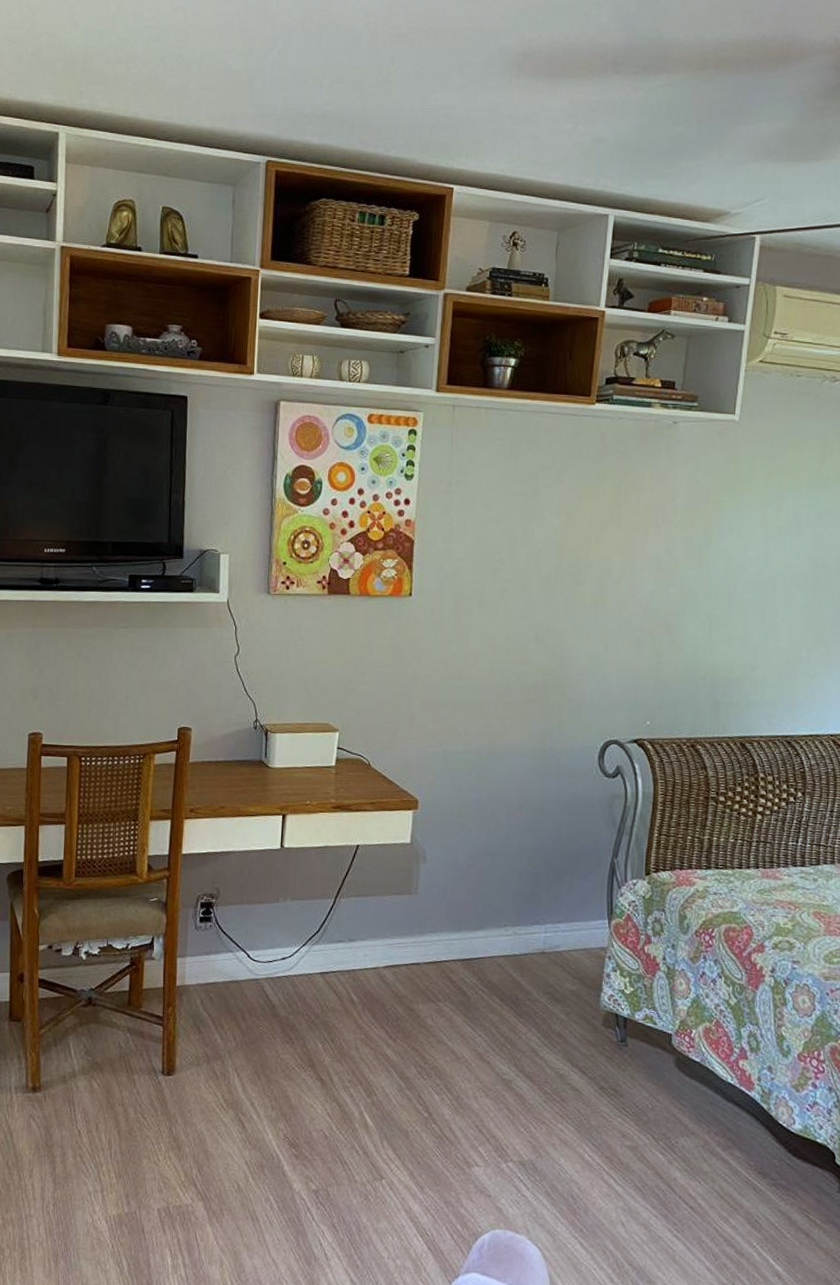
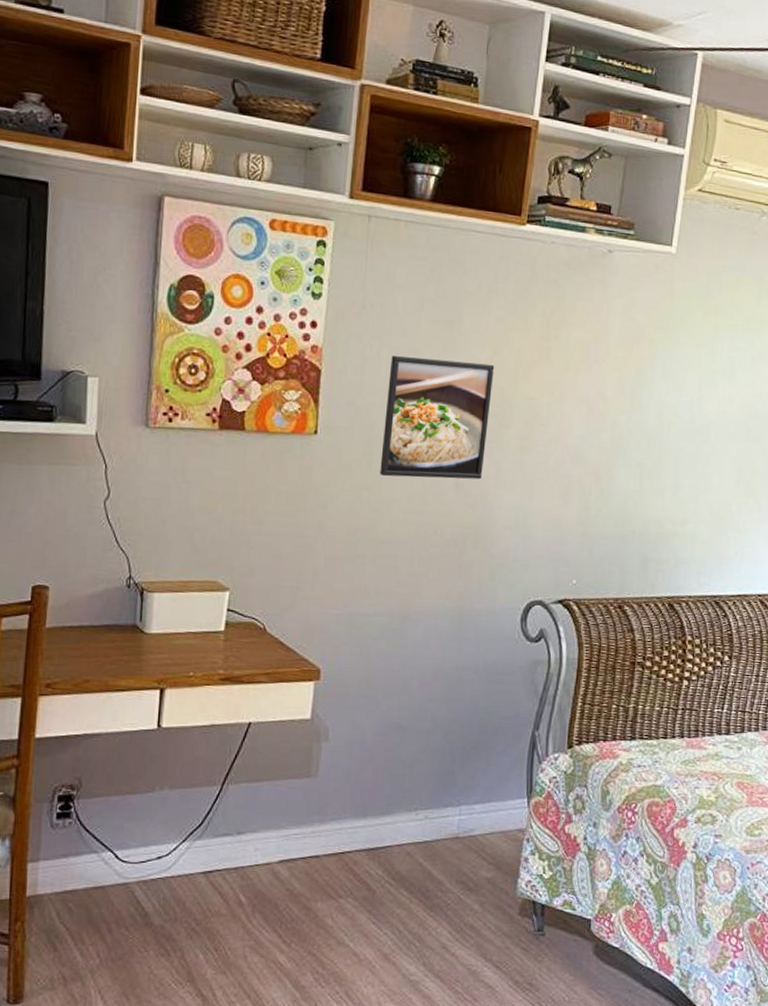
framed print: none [467,526,569,632] -> present [380,356,495,480]

